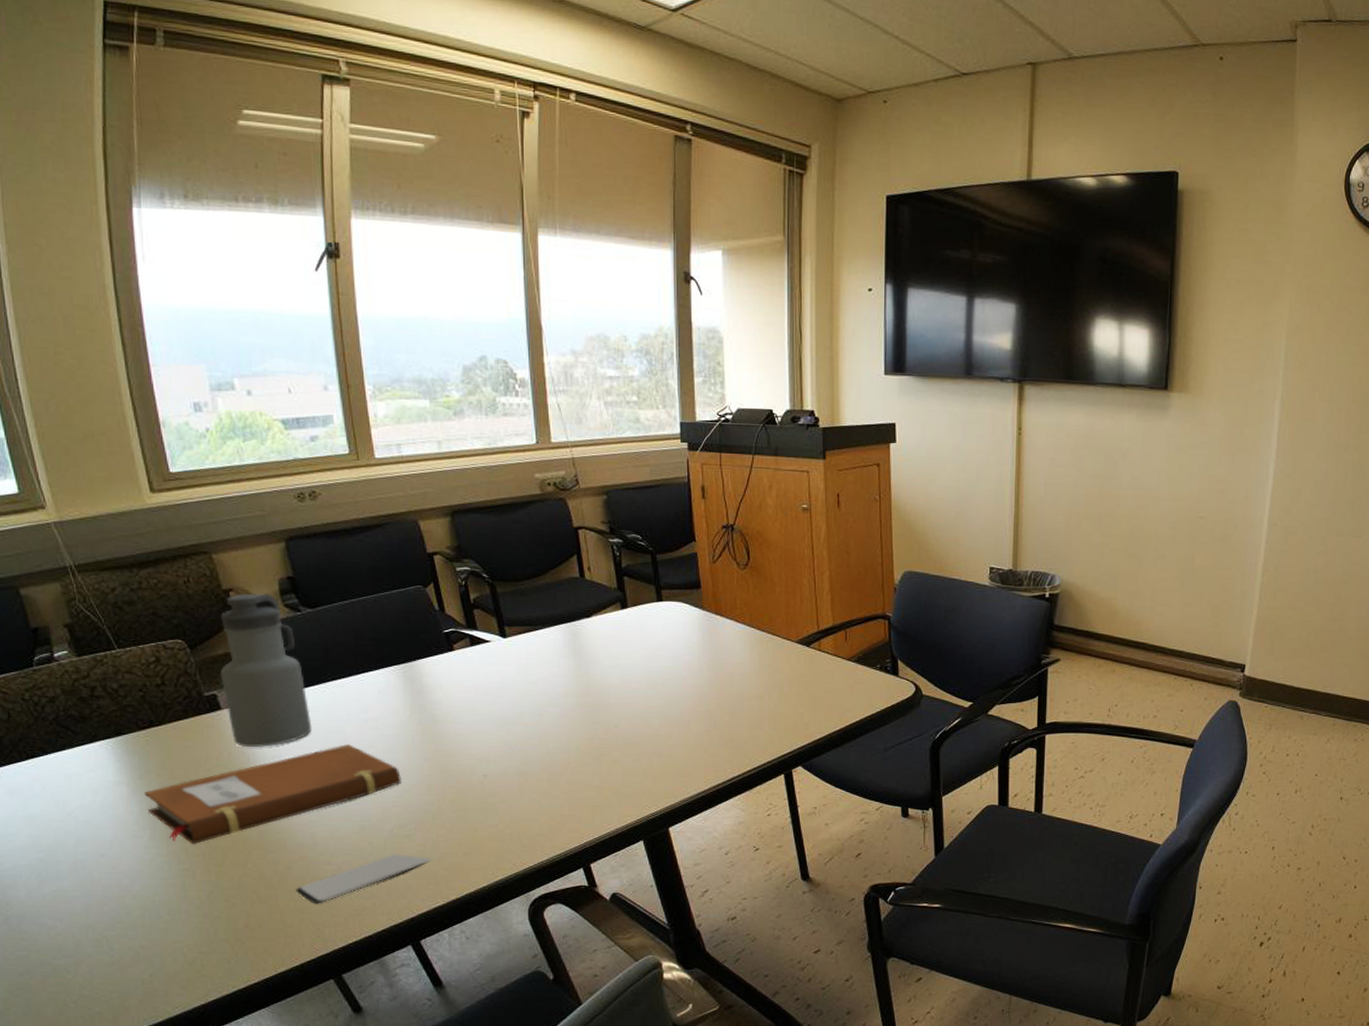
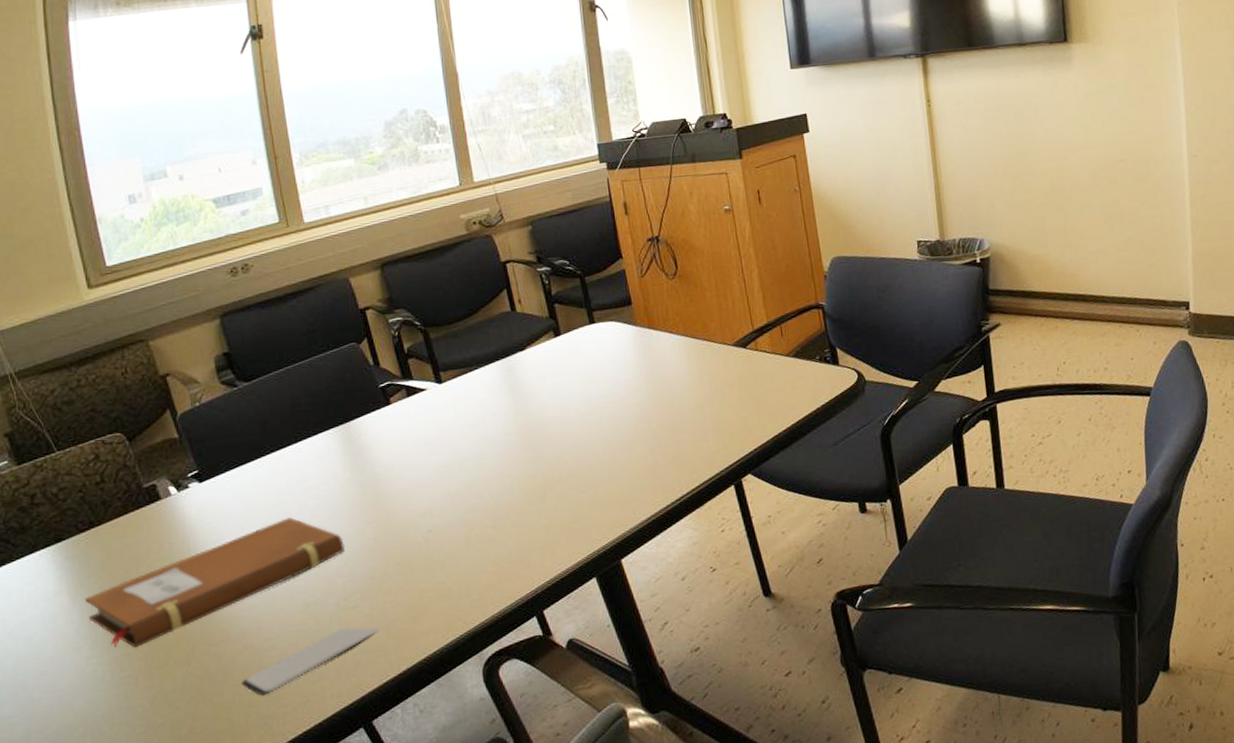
water bottle: present [220,592,312,748] -> none [157,372,253,536]

